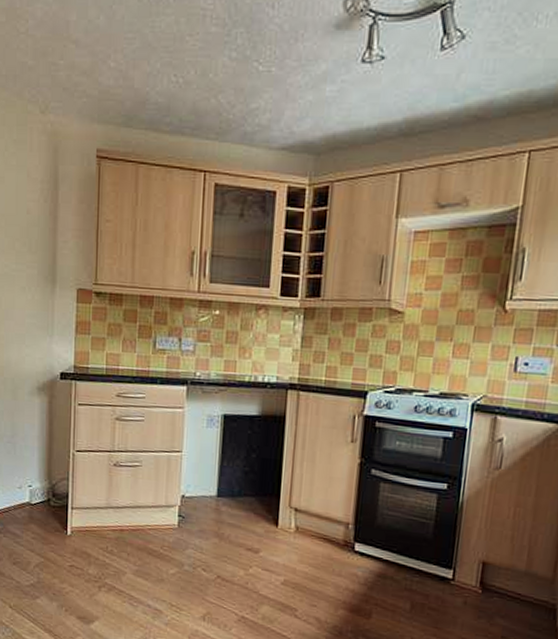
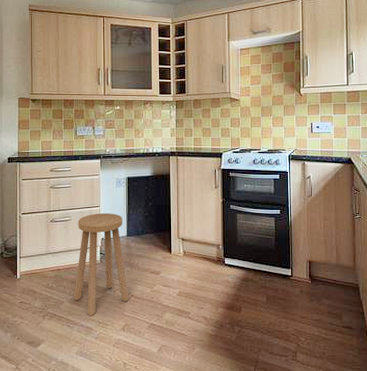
stool: none [139,460,215,596] -> present [73,213,129,316]

